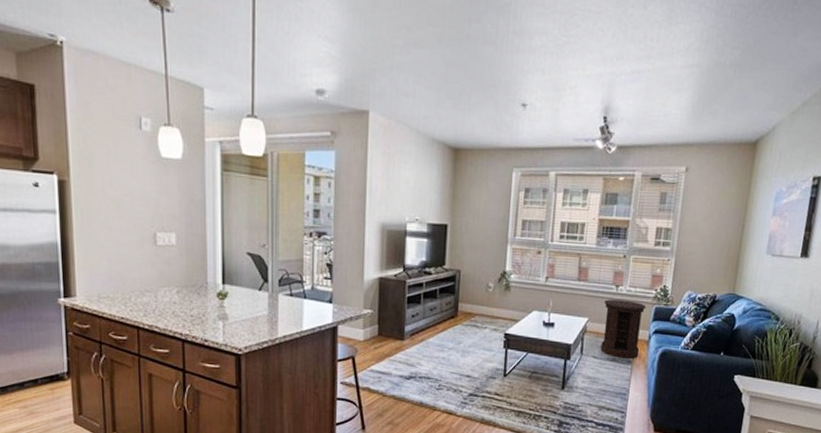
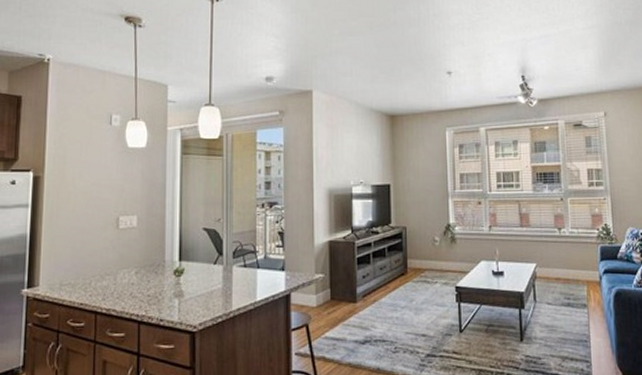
side table: present [600,299,647,359] -> none [549,242,593,302]

